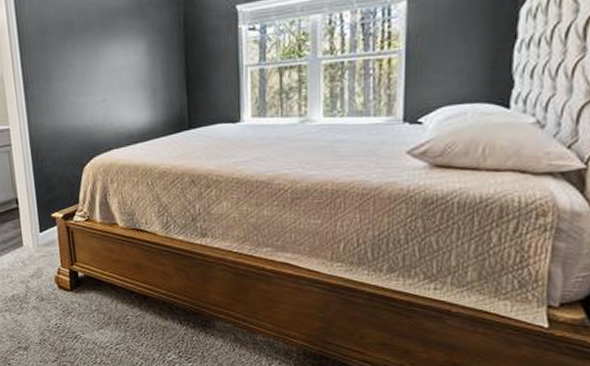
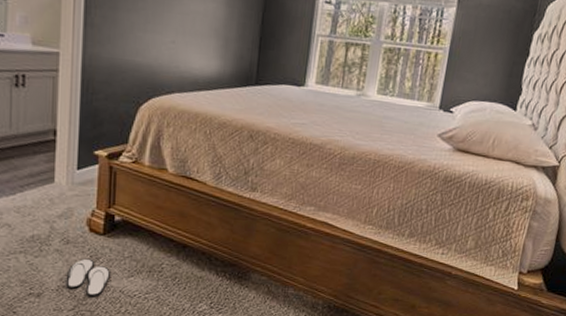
slippers: none [46,313,83,349] -> present [65,258,110,298]

